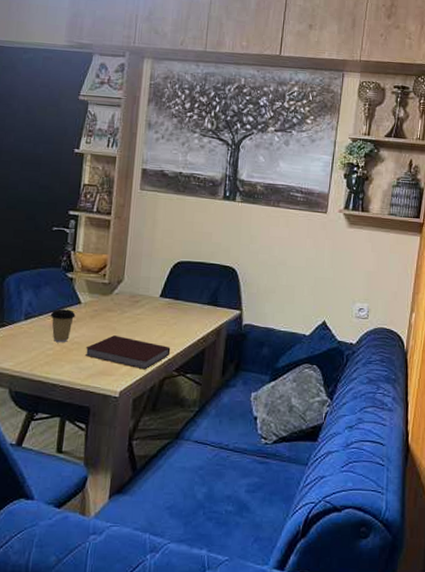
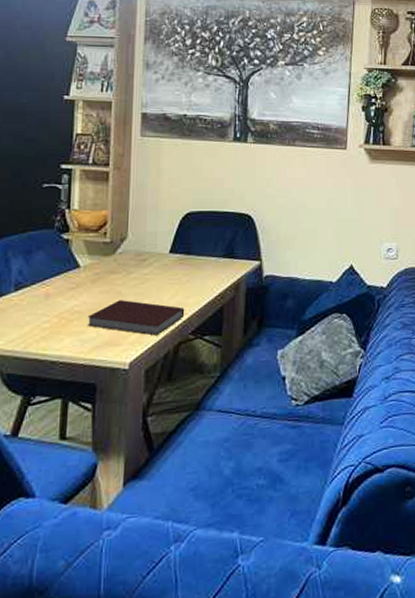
coffee cup: present [50,309,76,343] -> none [44,275,74,314]

